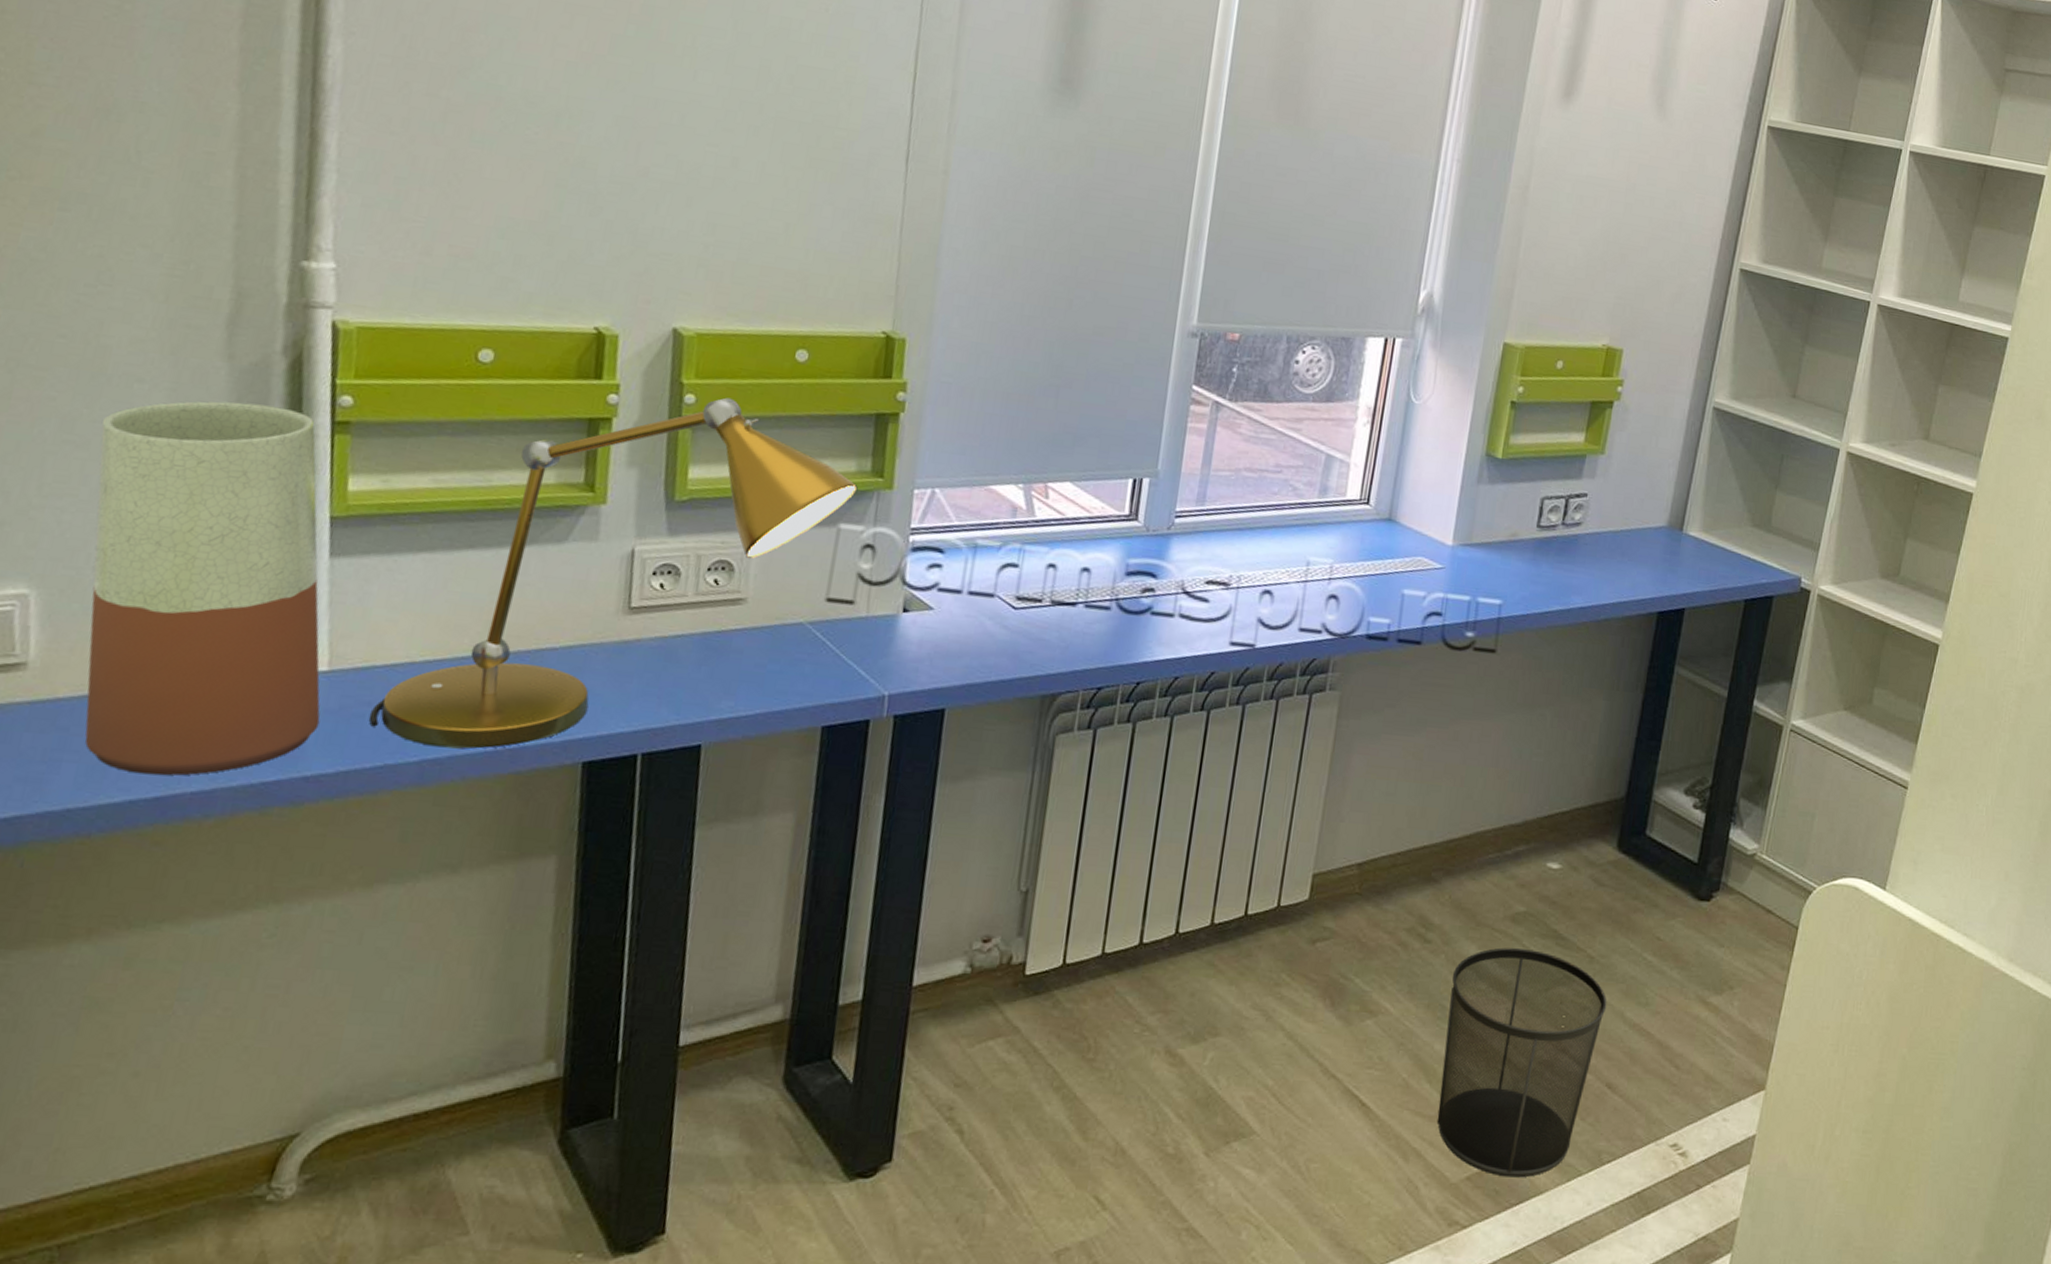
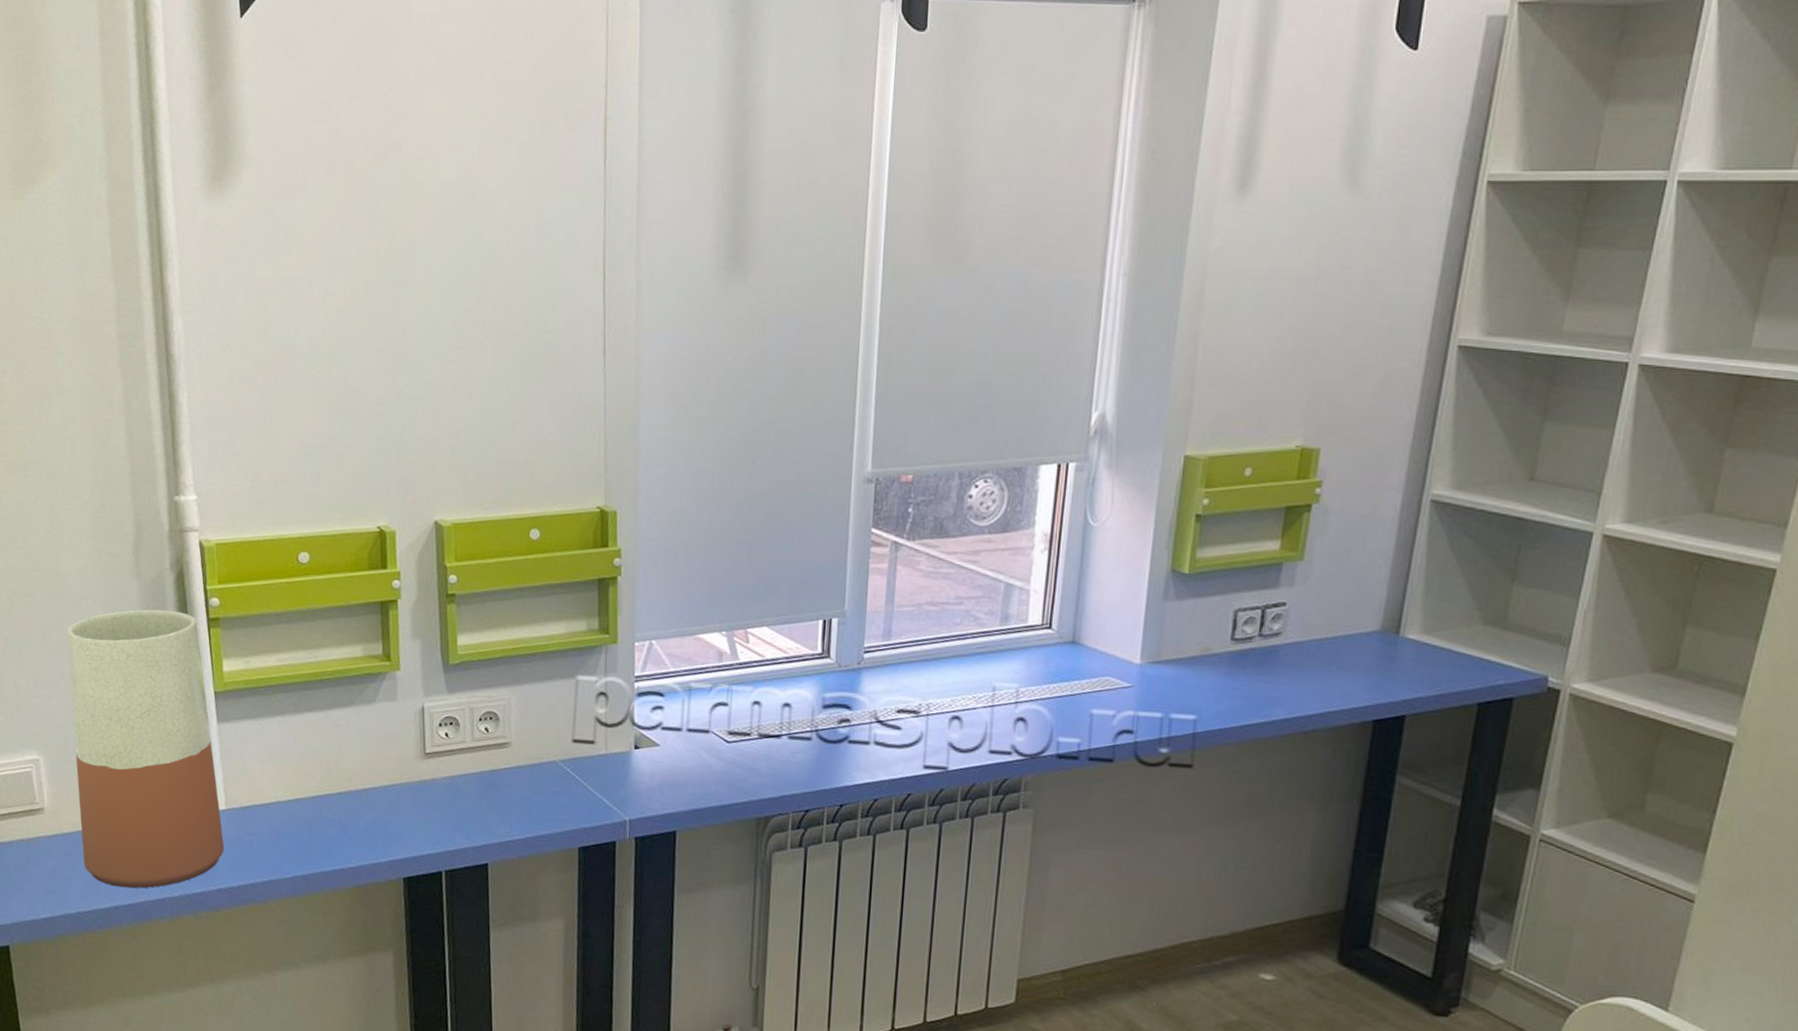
desk lamp: present [368,397,858,749] -> none [255,575,589,868]

